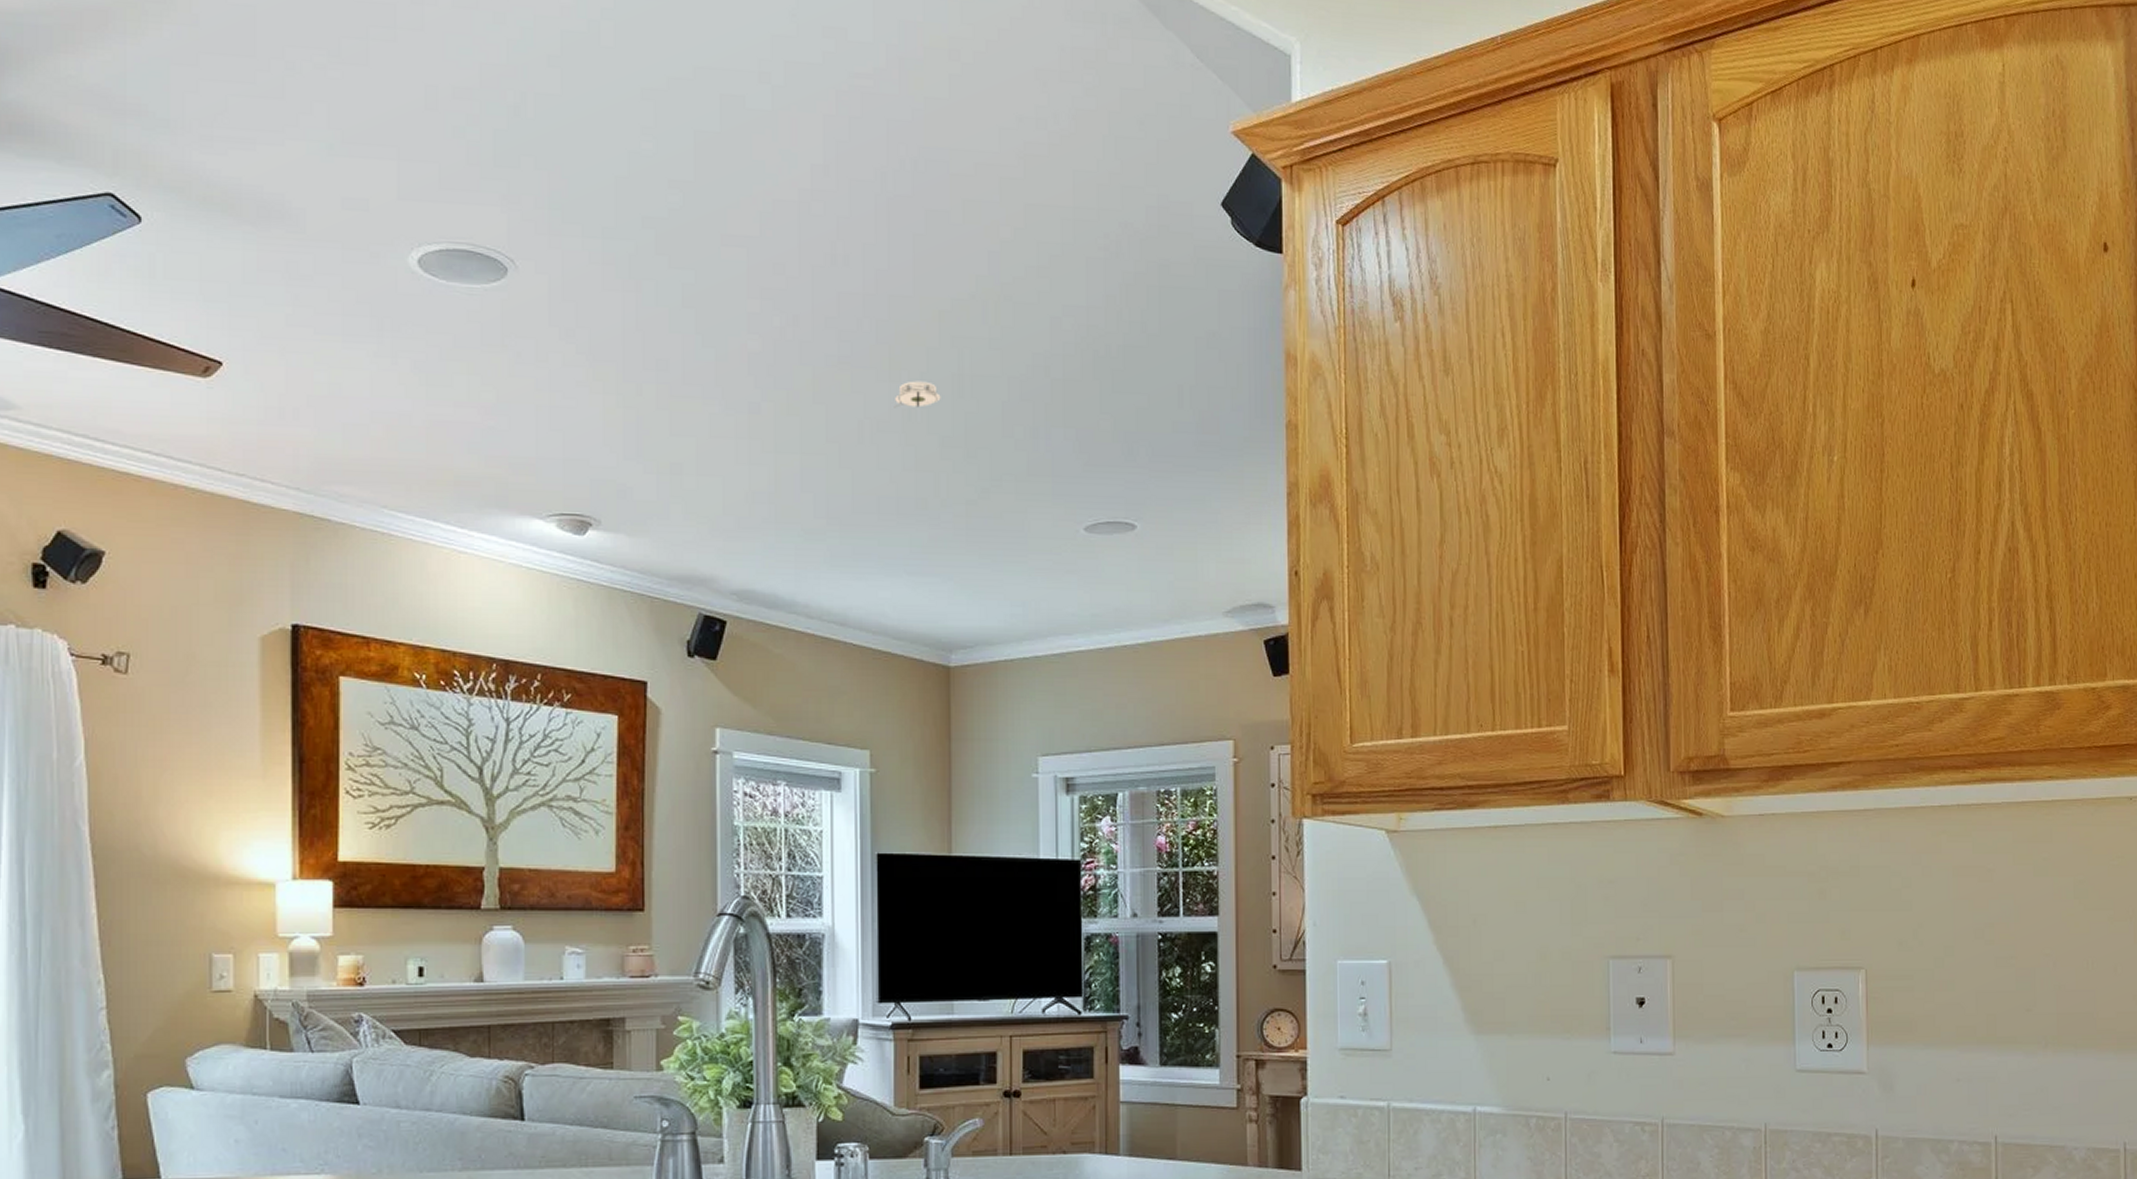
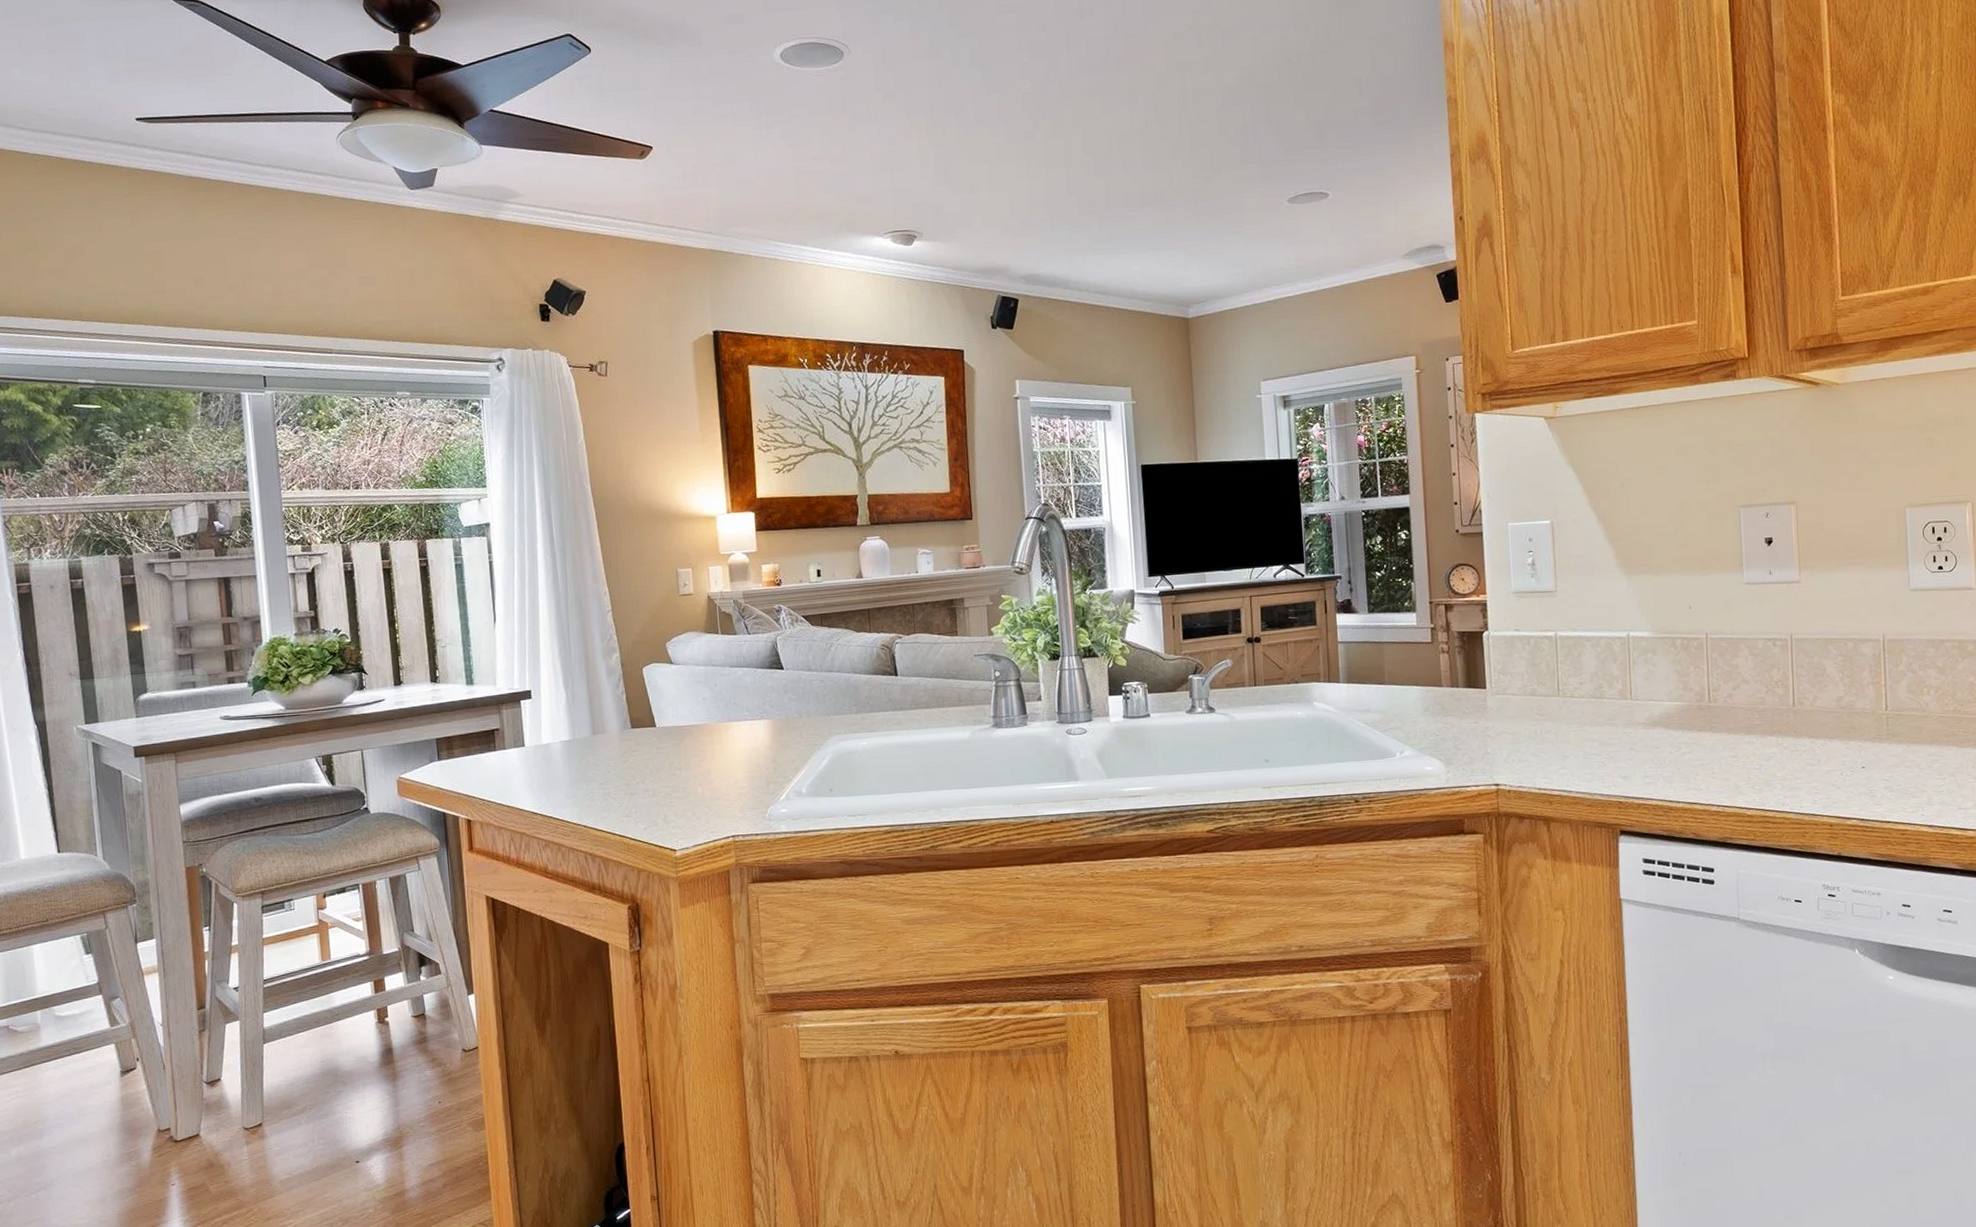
smoke detector: present [894,381,941,408] -> none [1134,99,1170,123]

